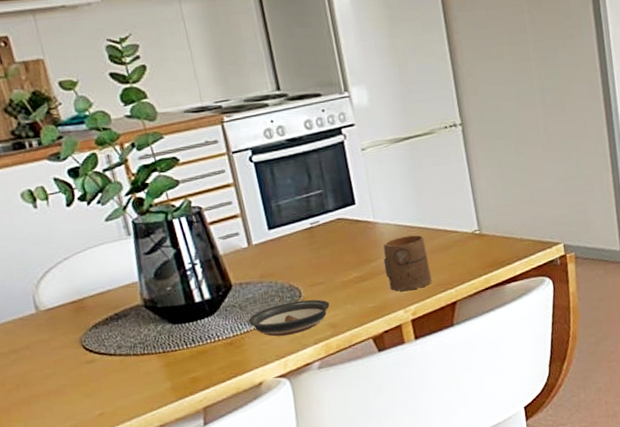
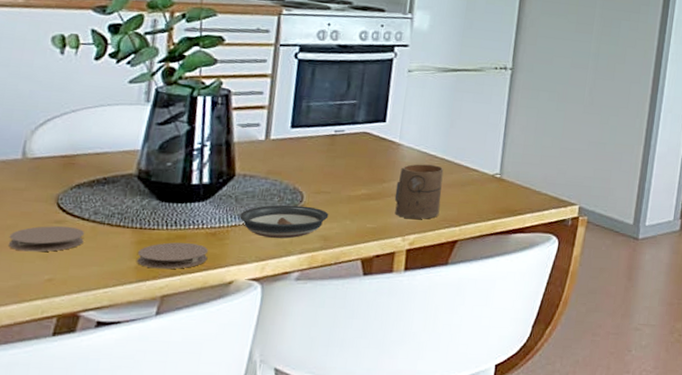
coaster: none [51,364,118,395] -> present [9,226,85,252]
coaster: none [168,355,233,386] -> present [137,242,209,270]

